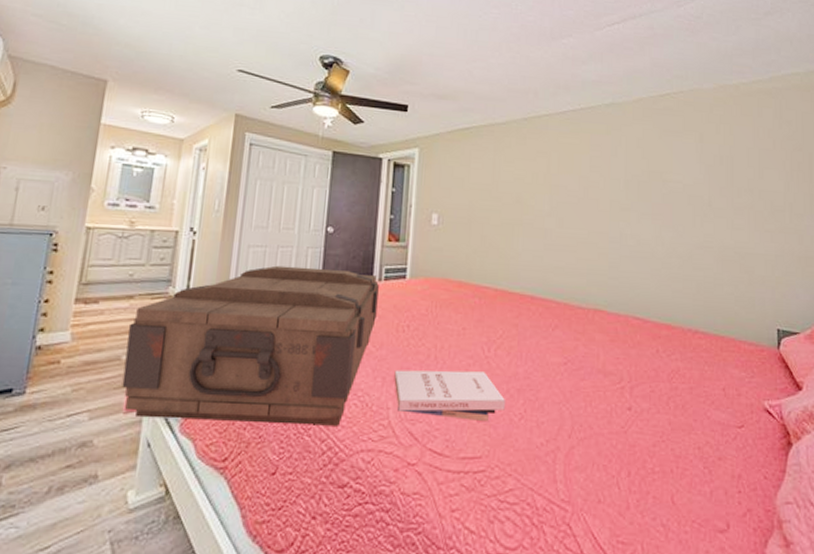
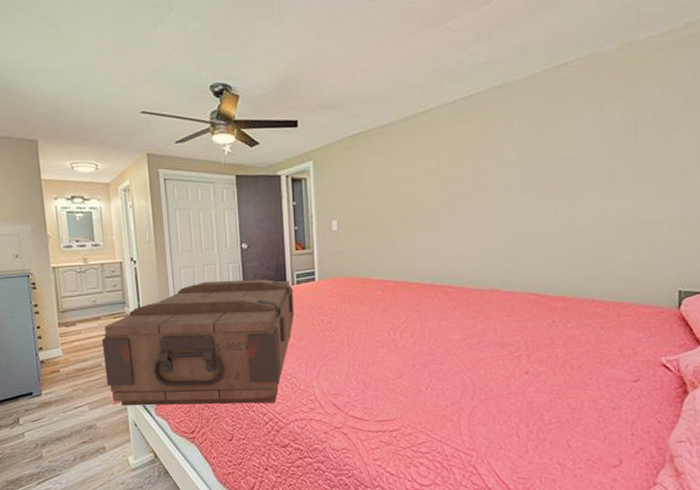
books: present [394,370,506,422] -> none [315,352,414,392]

